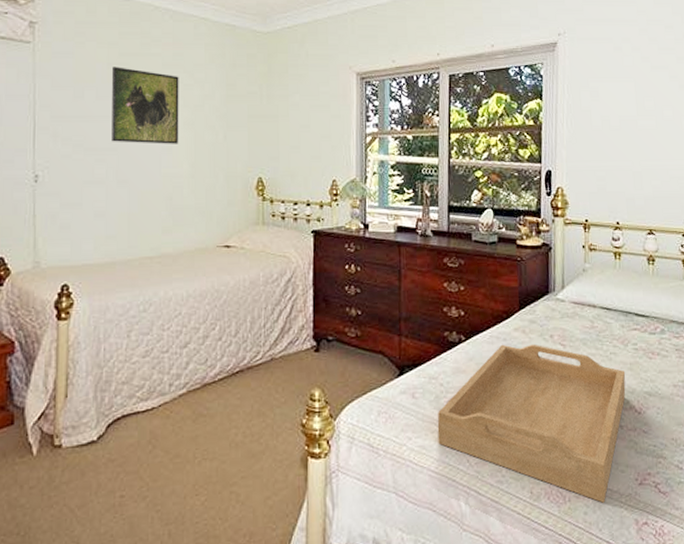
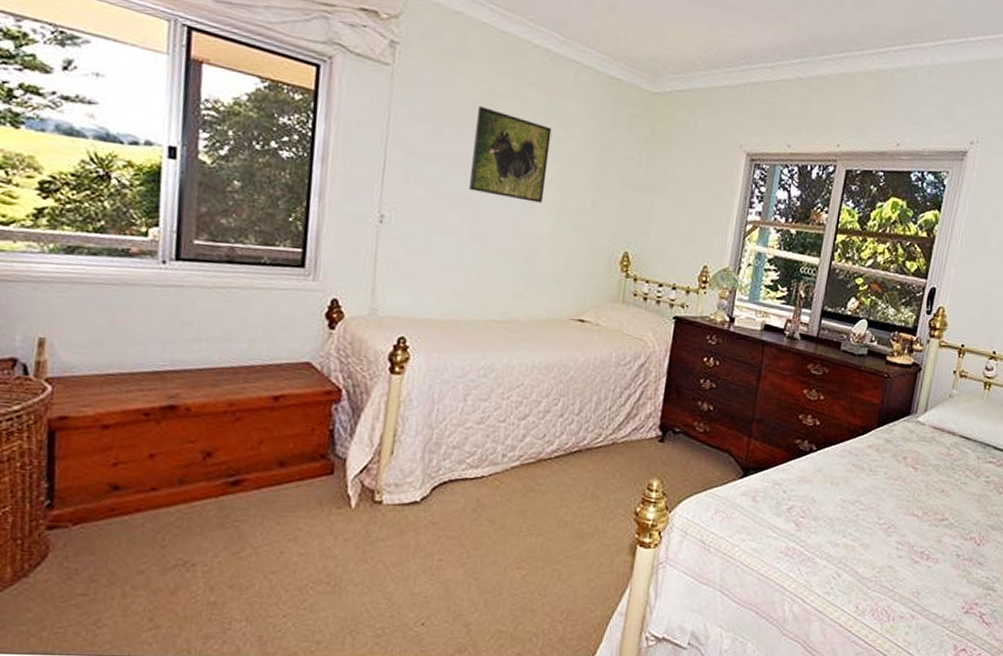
serving tray: present [437,344,626,503] -> none [771,459,973,626]

